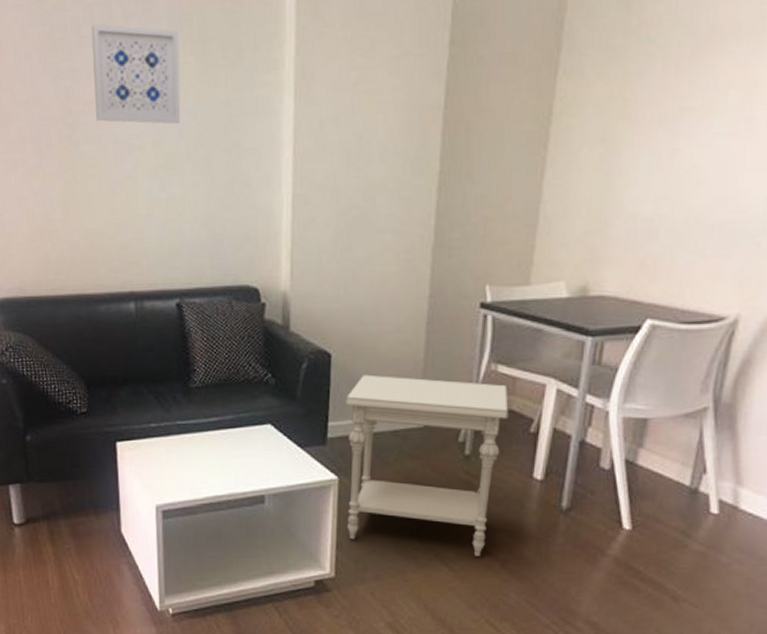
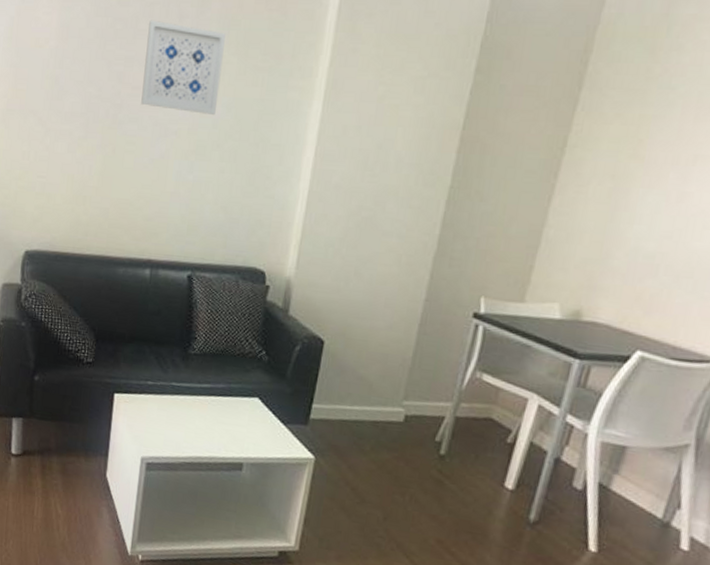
side table: present [344,374,509,556] -> none [316,364,490,554]

